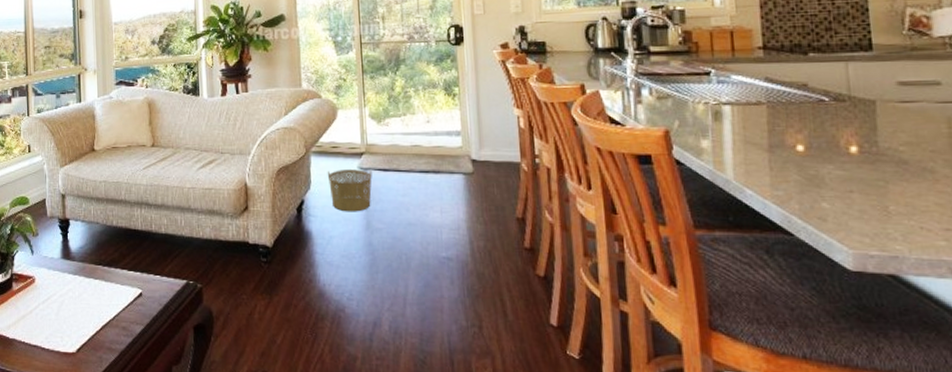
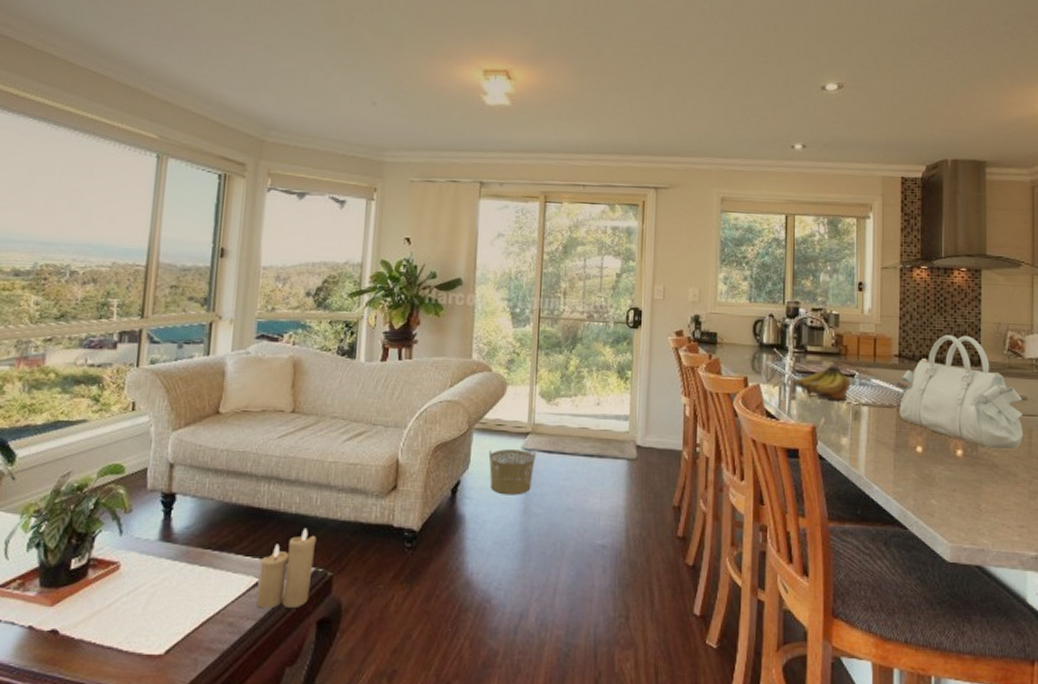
candle: none [141,247,185,316] -> present [256,529,317,609]
fruit: none [637,64,707,103] -> present [793,365,851,402]
shoulder bag: none [768,18,941,144] -> present [899,335,1024,450]

